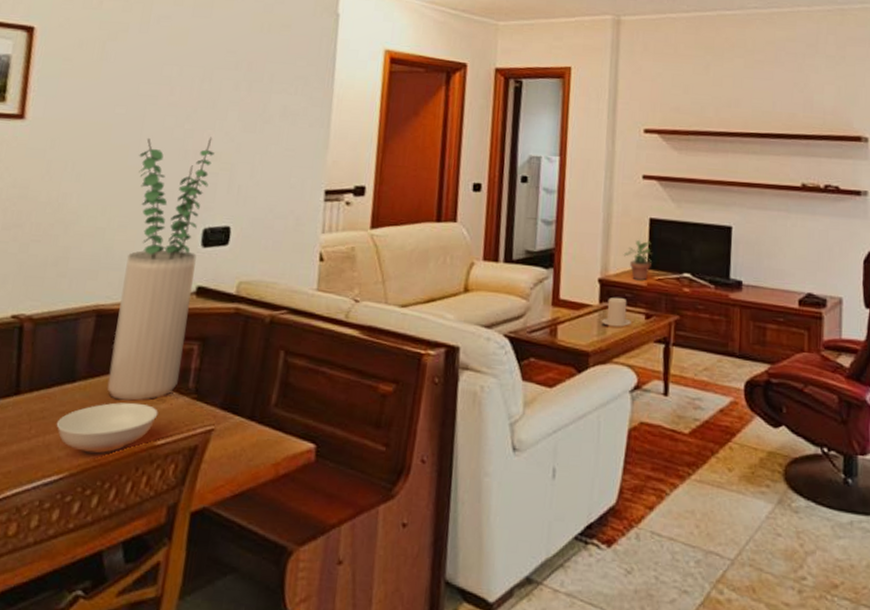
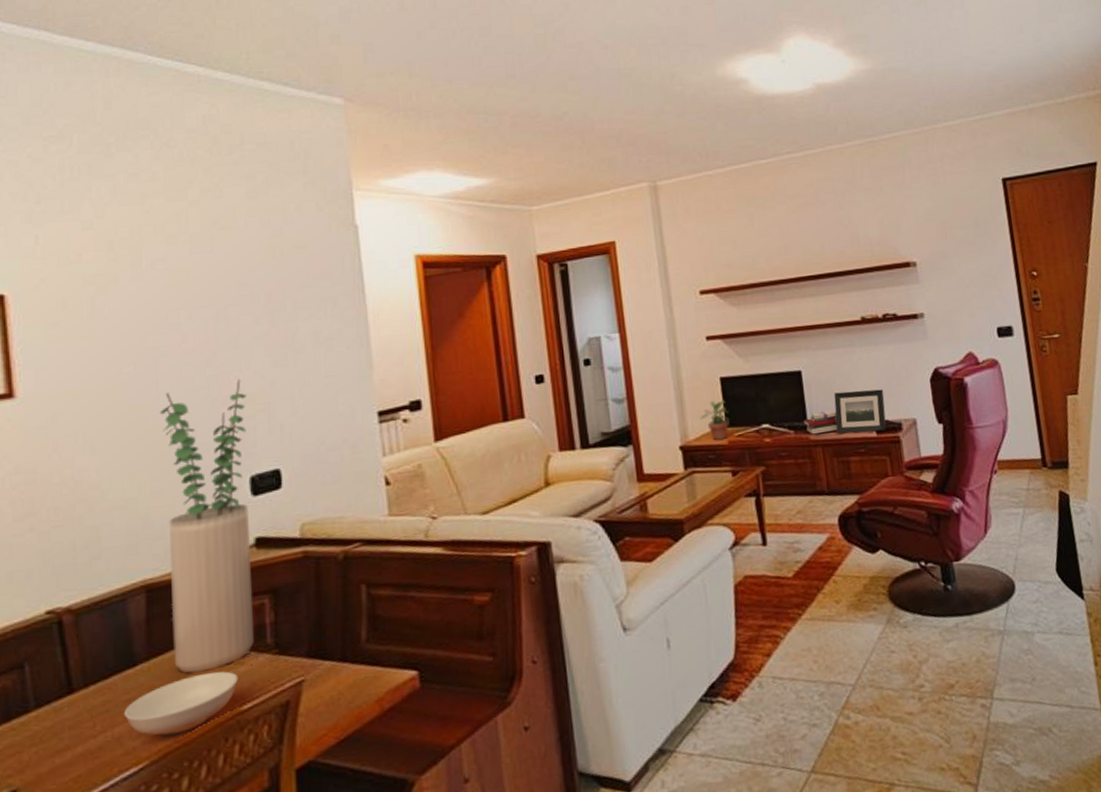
candle: present [601,297,631,327] -> none [689,460,719,491]
books: none [725,271,761,296] -> present [803,410,838,435]
picture frame: none [758,255,813,305] -> present [833,389,887,434]

